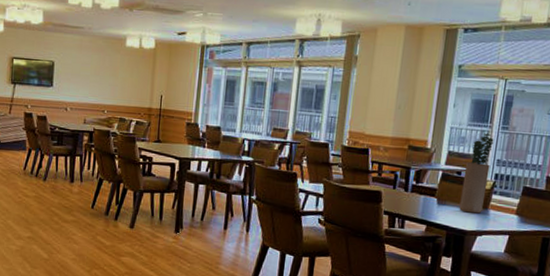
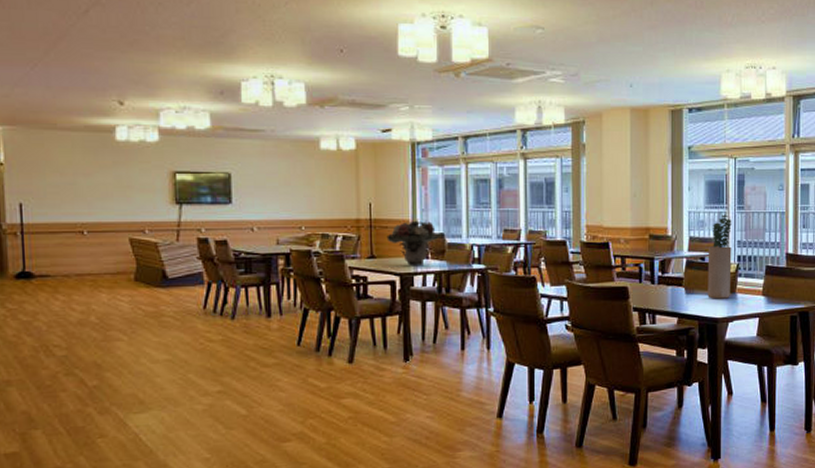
flower arrangement: none [172,112,220,154] -> present [386,219,443,267]

